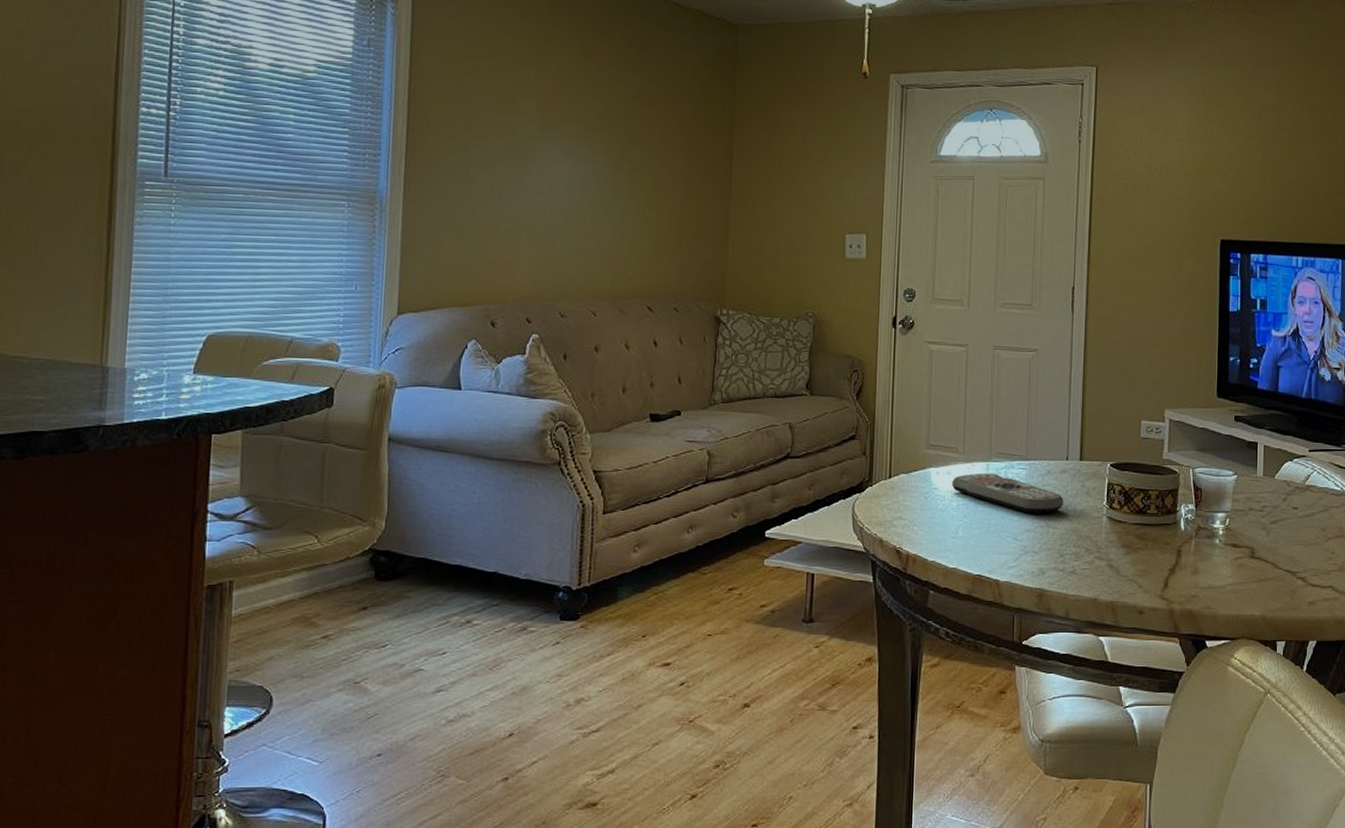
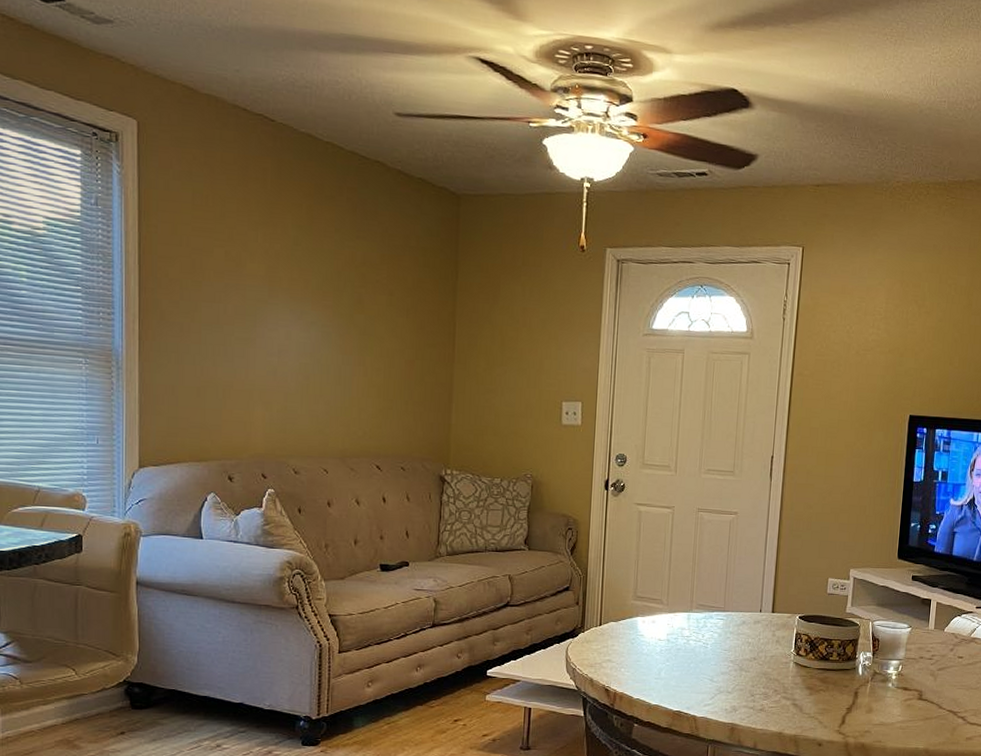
remote control: present [952,473,1064,513] -> none [656,622,756,658]

